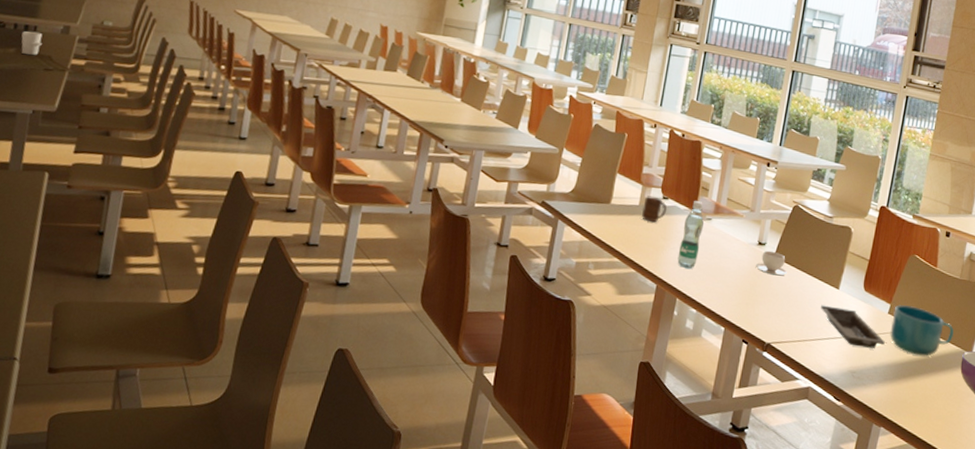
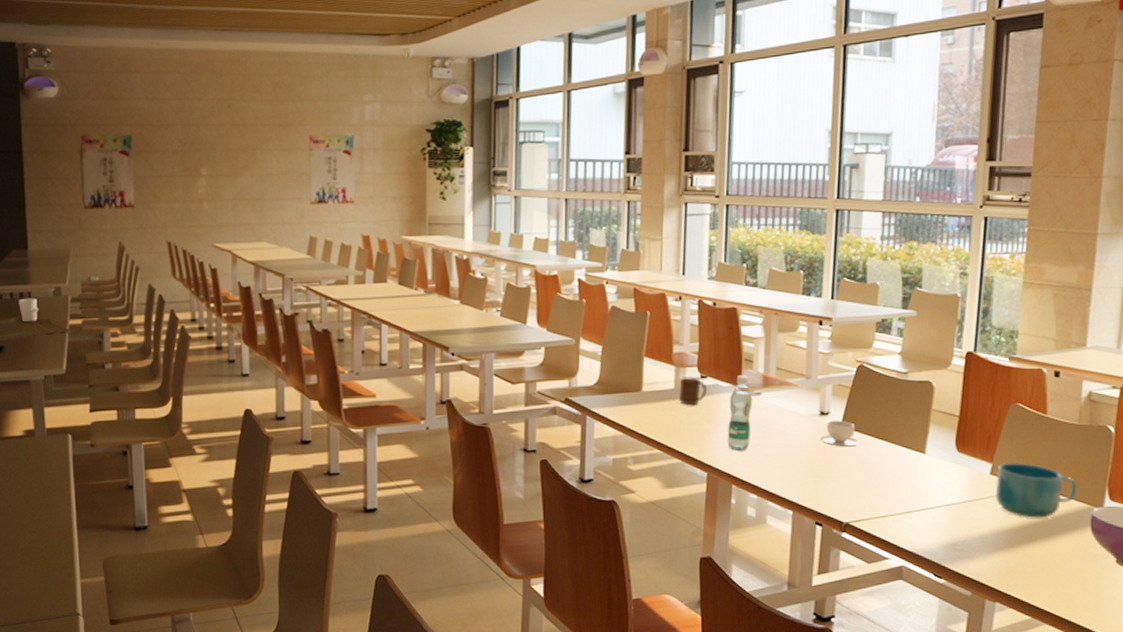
tray: present [821,305,885,348] -> none [905,473,990,516]

